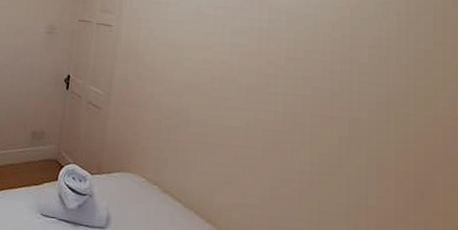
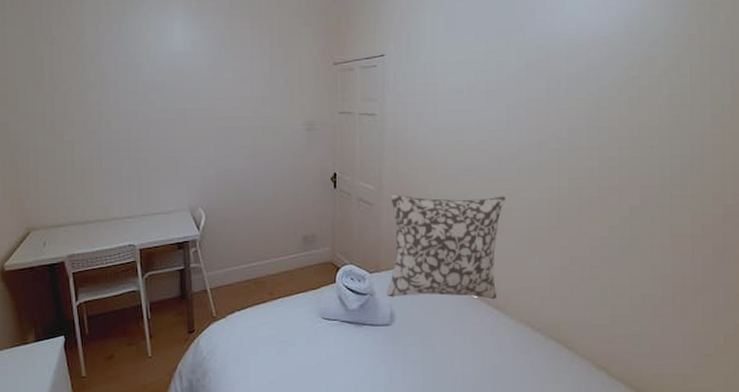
pillow: none [105,101,225,214] -> present [387,194,506,300]

